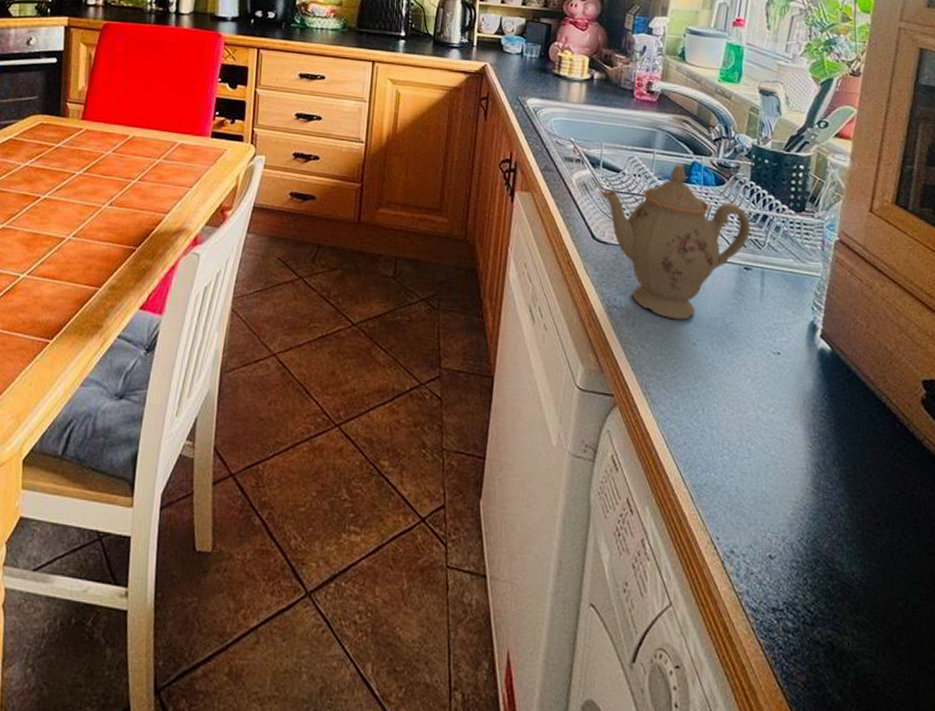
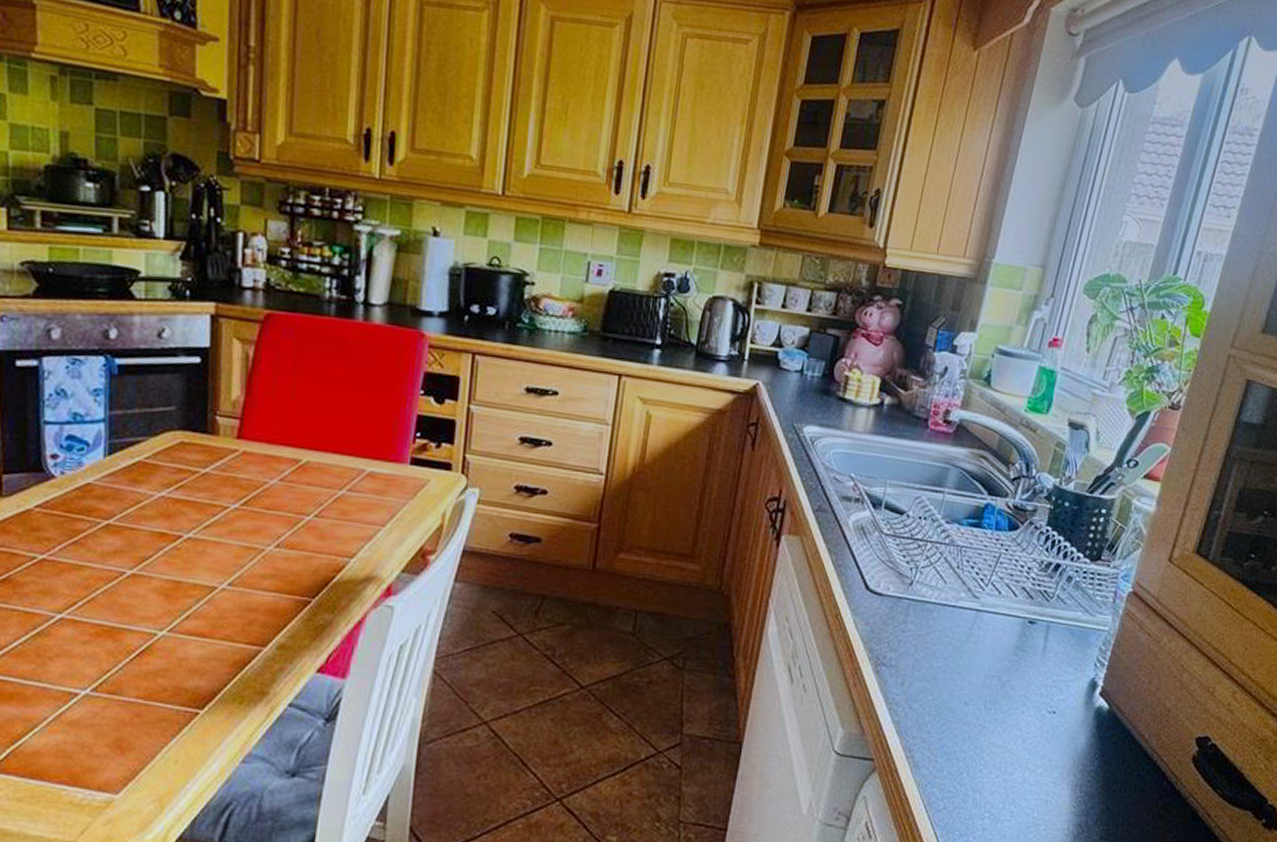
teapot: present [600,165,750,320] -> none [879,507,1041,678]

